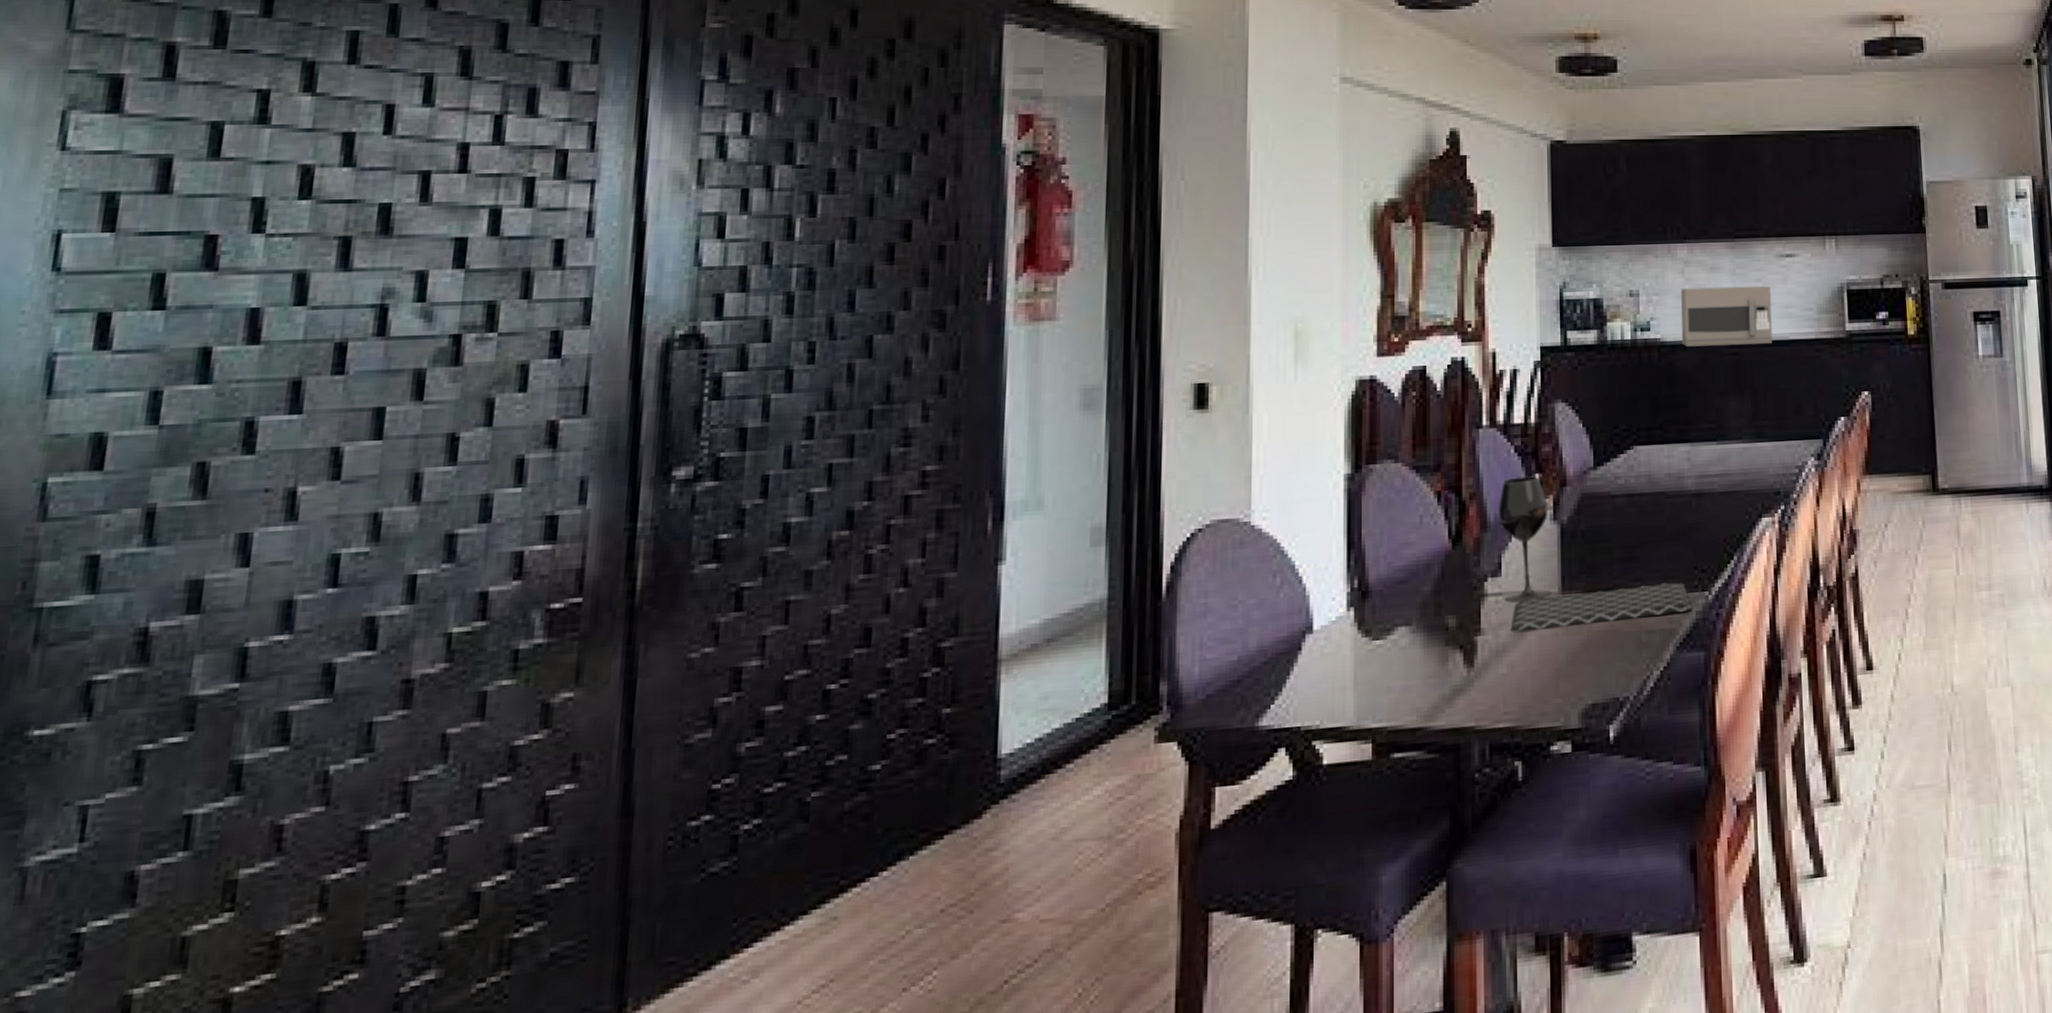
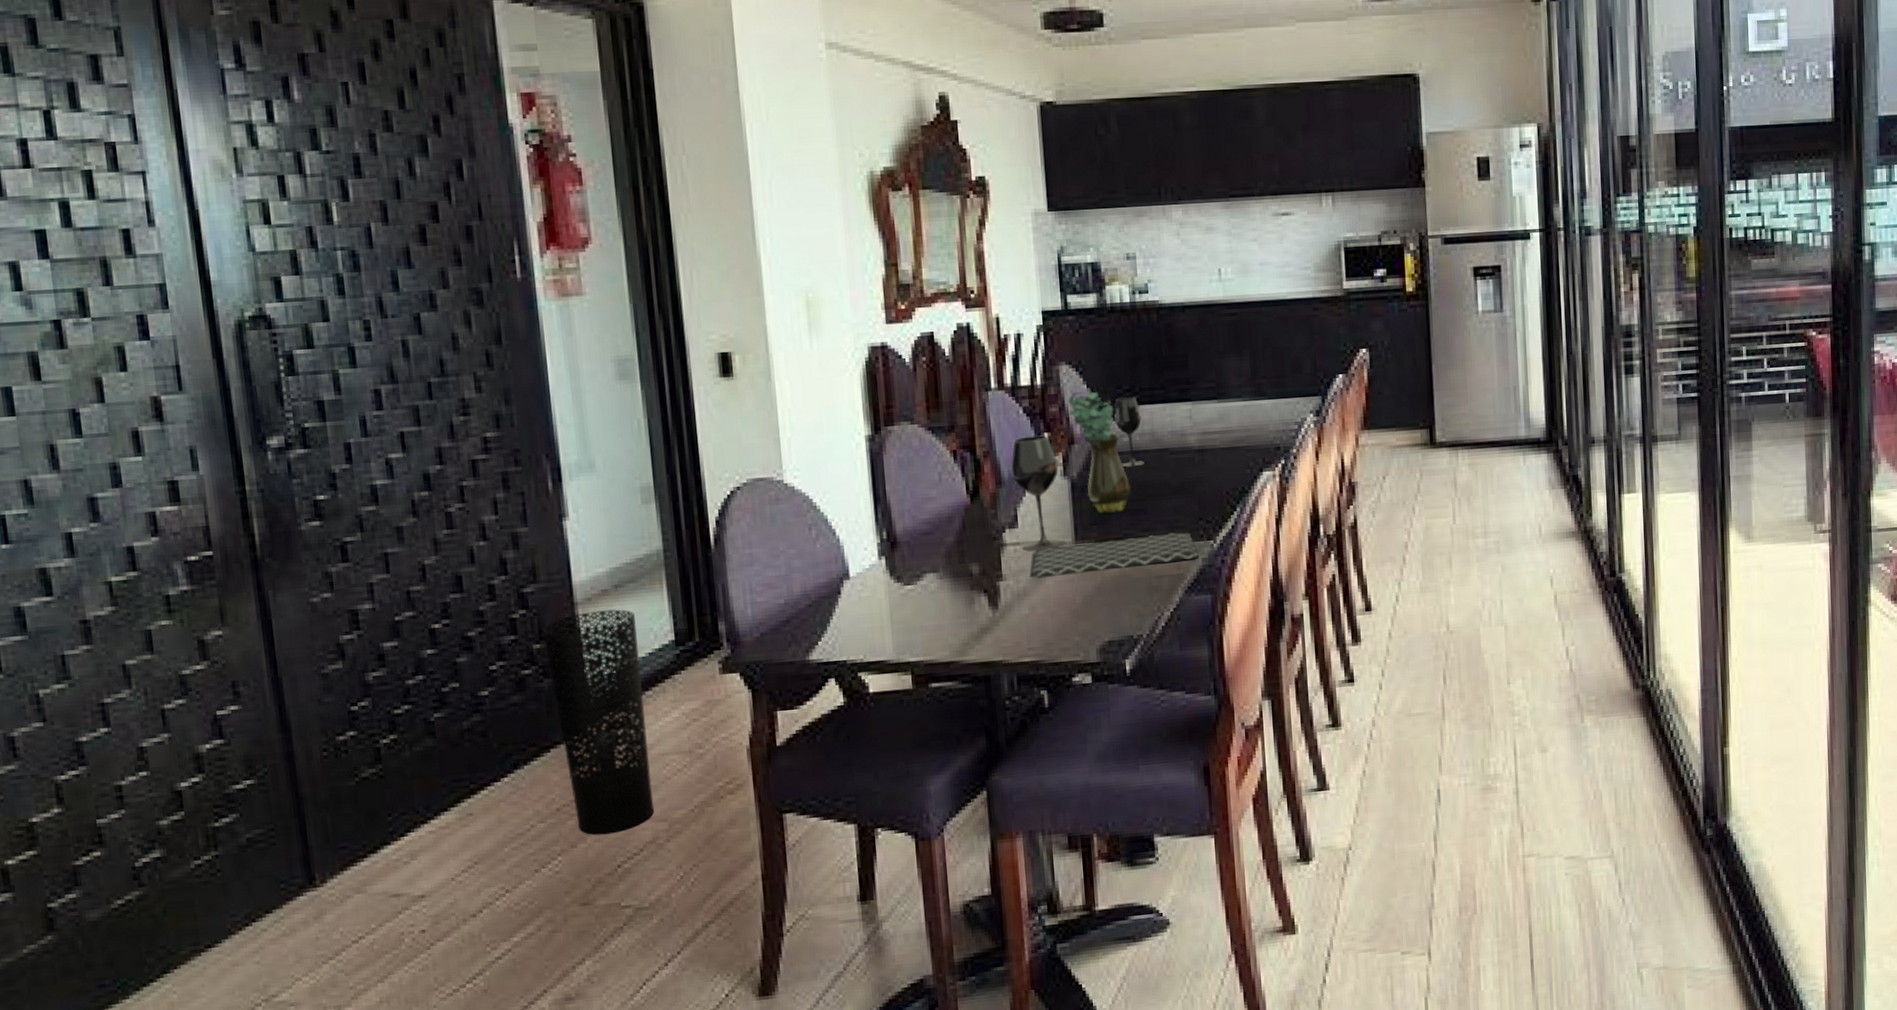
umbrella stand: none [955,667,1066,943] -> present [542,609,655,836]
vase: none [1561,427,1624,564] -> present [1068,388,1132,516]
wine glass: none [1610,437,1640,512] -> present [1114,397,1146,468]
microwave: present [1680,285,1772,347] -> none [1177,245,1270,308]

